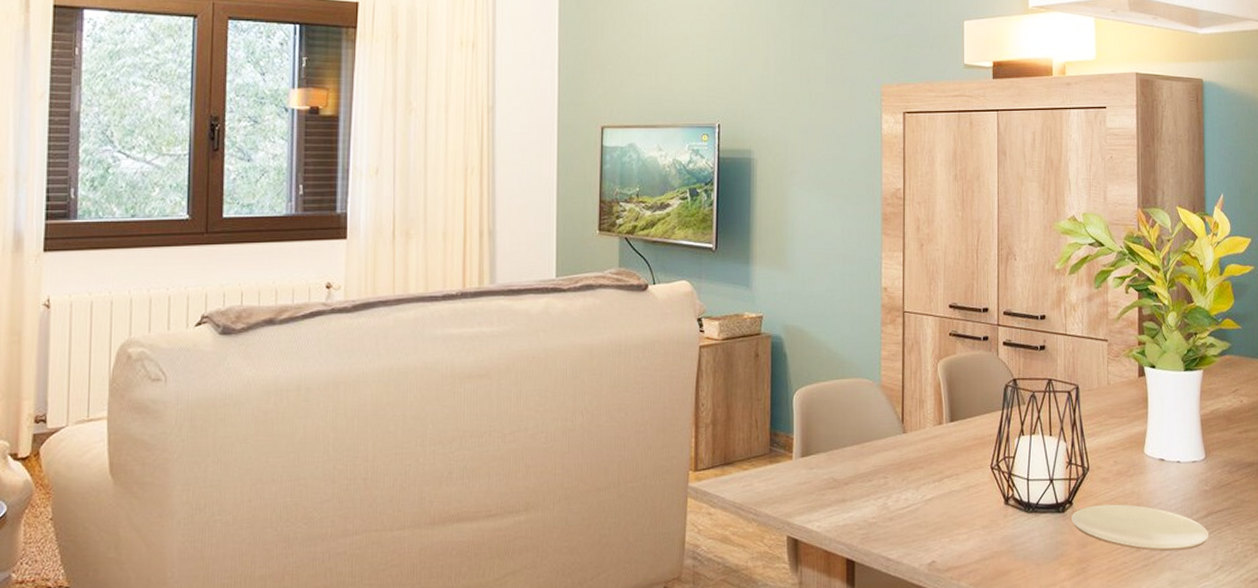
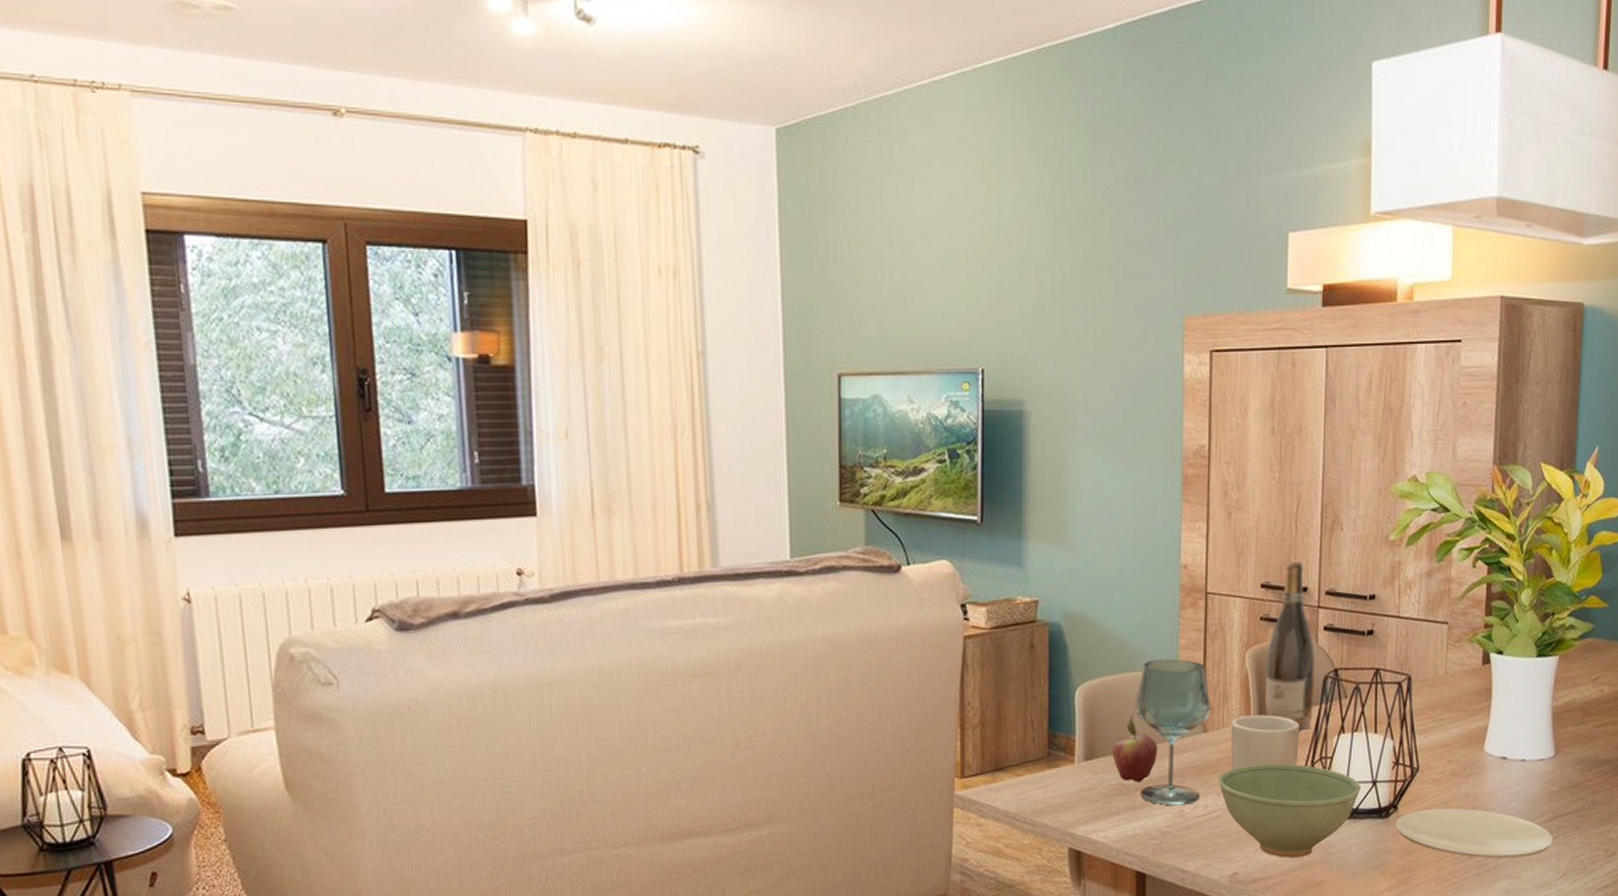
fruit: none [825,415,864,477] -> present [1112,713,1158,783]
wine glass: none [844,368,910,499] -> present [1135,659,1211,806]
bowl: none [916,461,1040,548] -> present [1218,763,1361,858]
mug: none [926,418,985,467] -> present [1230,714,1300,769]
wine bottle: none [955,286,997,432] -> present [1264,561,1316,730]

